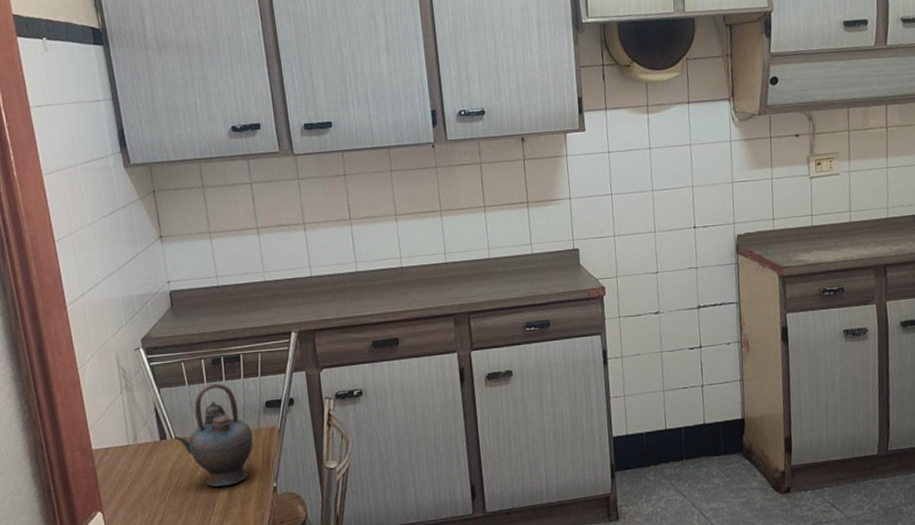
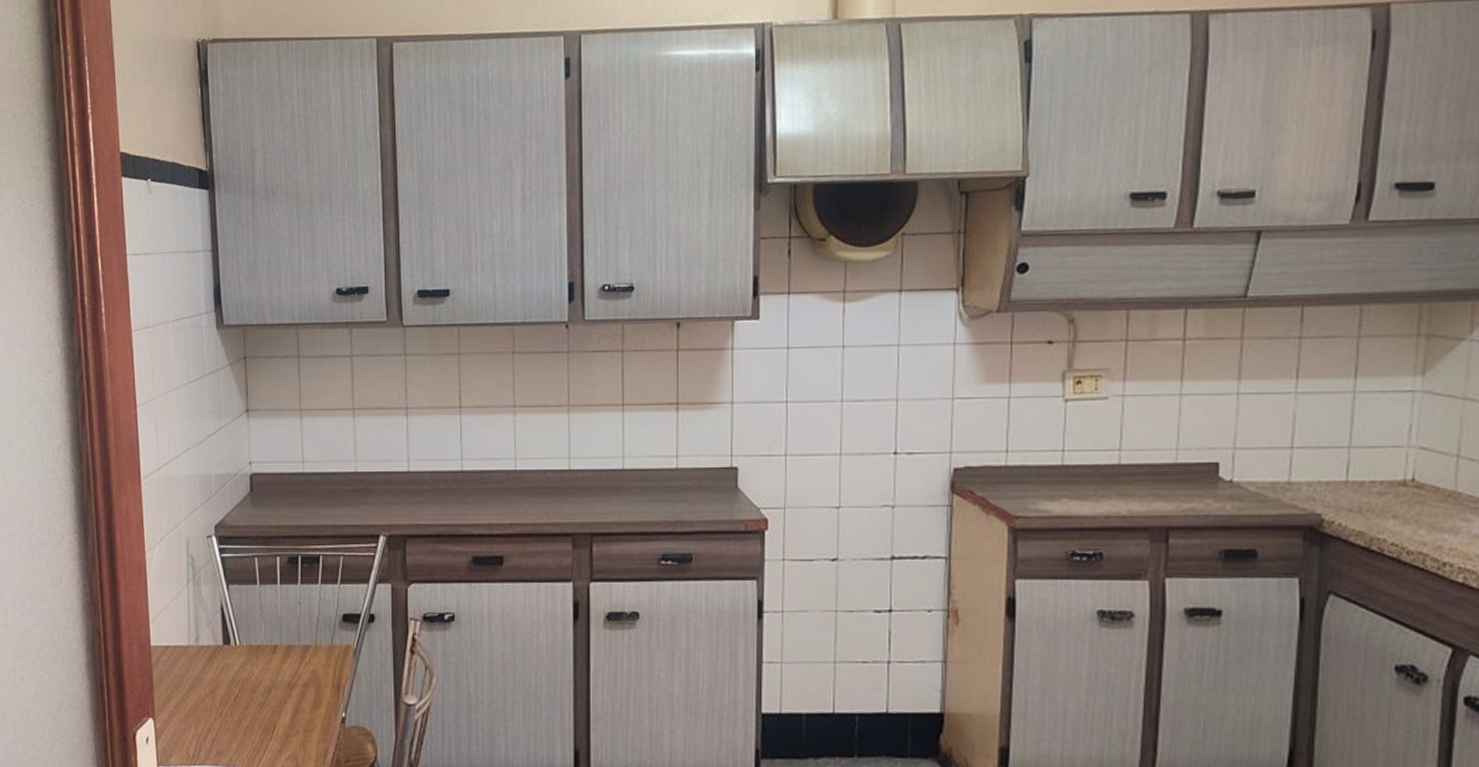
teapot: present [173,383,254,487] -> none [237,586,325,709]

